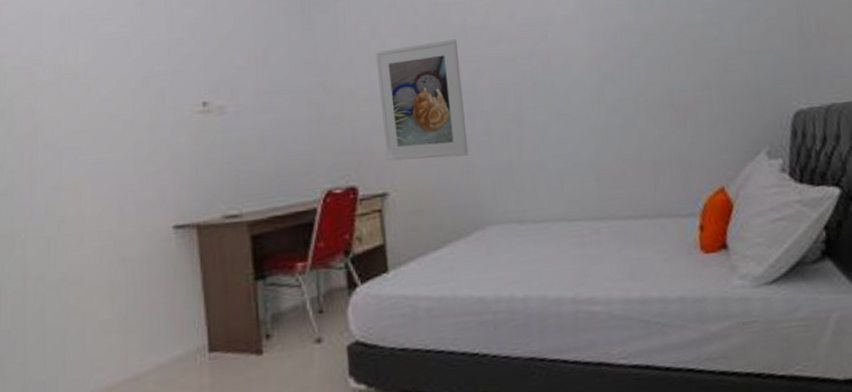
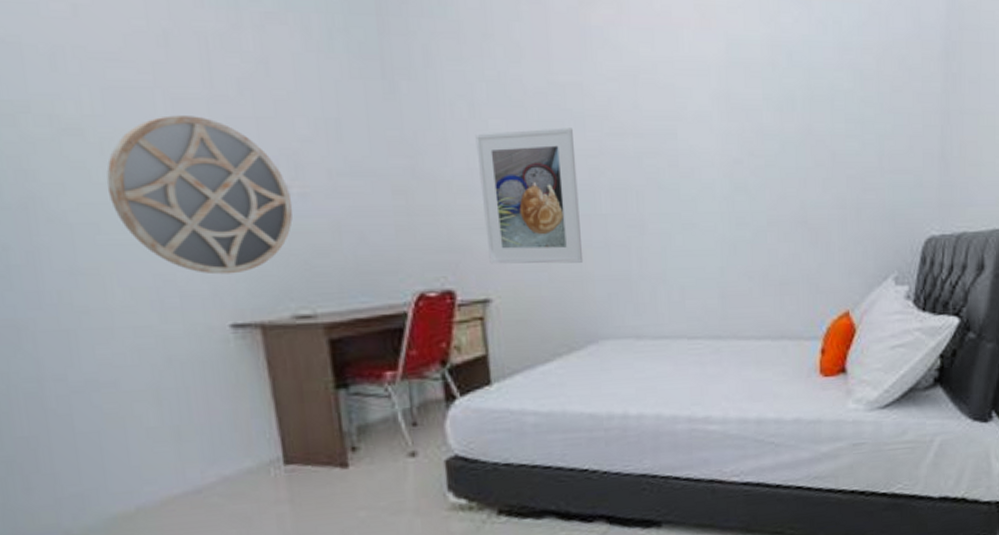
home mirror: none [89,56,228,184] -> present [106,115,293,275]

